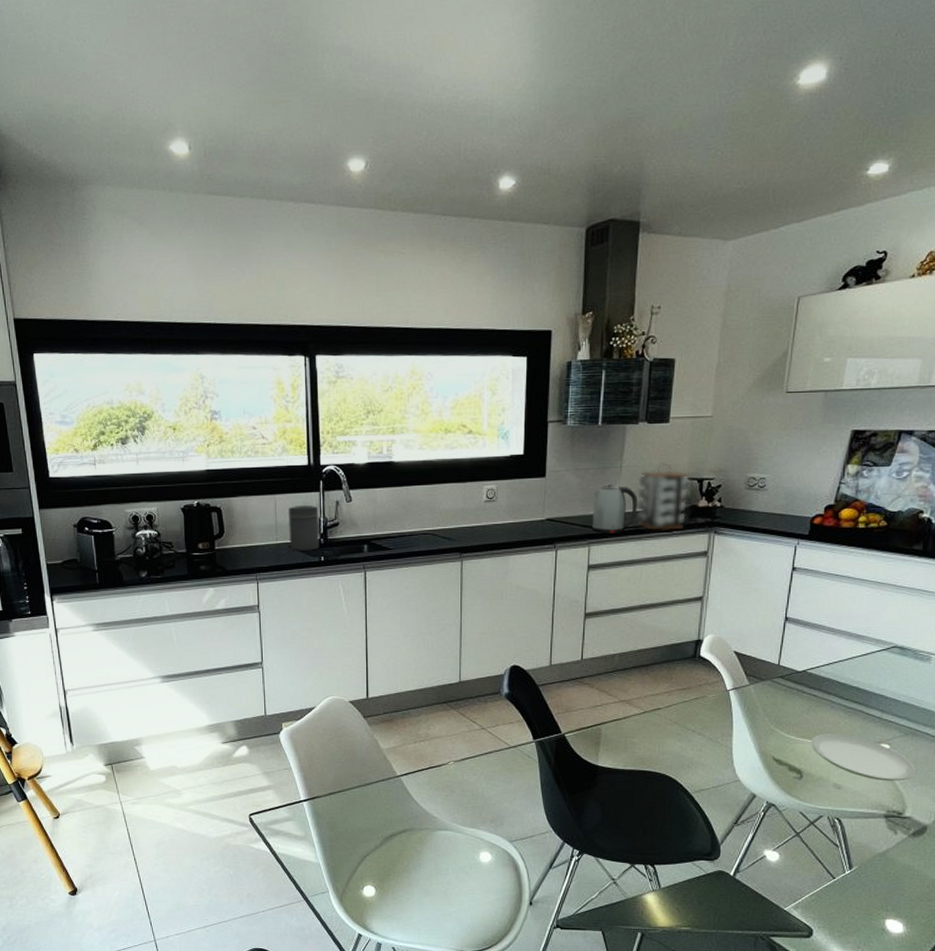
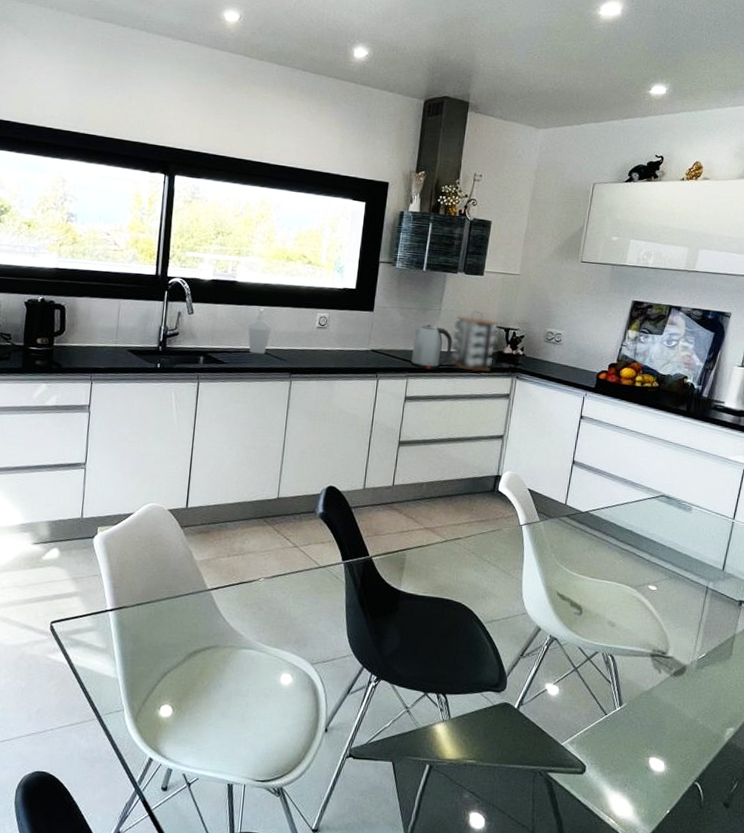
cylinder: present [288,506,320,551] -> none [128,312,161,357]
soap bottle: none [411,486,435,536] -> present [248,307,271,354]
plate: present [811,733,916,781] -> none [590,572,678,622]

